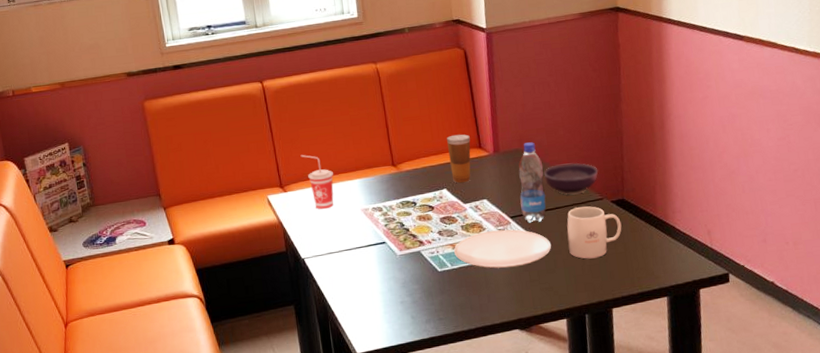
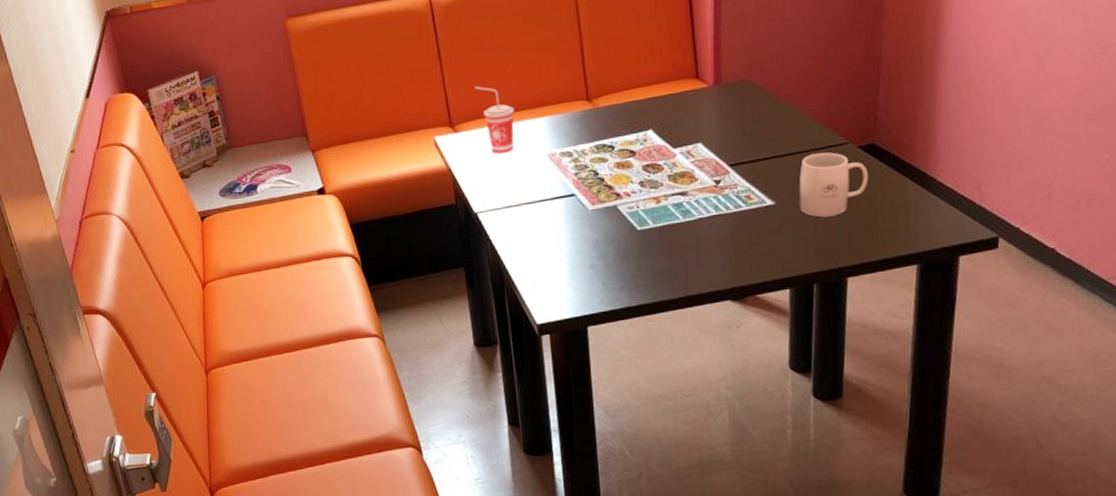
beverage cup: present [447,134,471,184] -> none [656,60,686,123]
plate: present [454,229,551,269] -> none [658,180,778,228]
bottle: present [518,142,546,223] -> none [743,71,776,173]
bowl: present [544,162,599,195] -> none [775,97,845,138]

